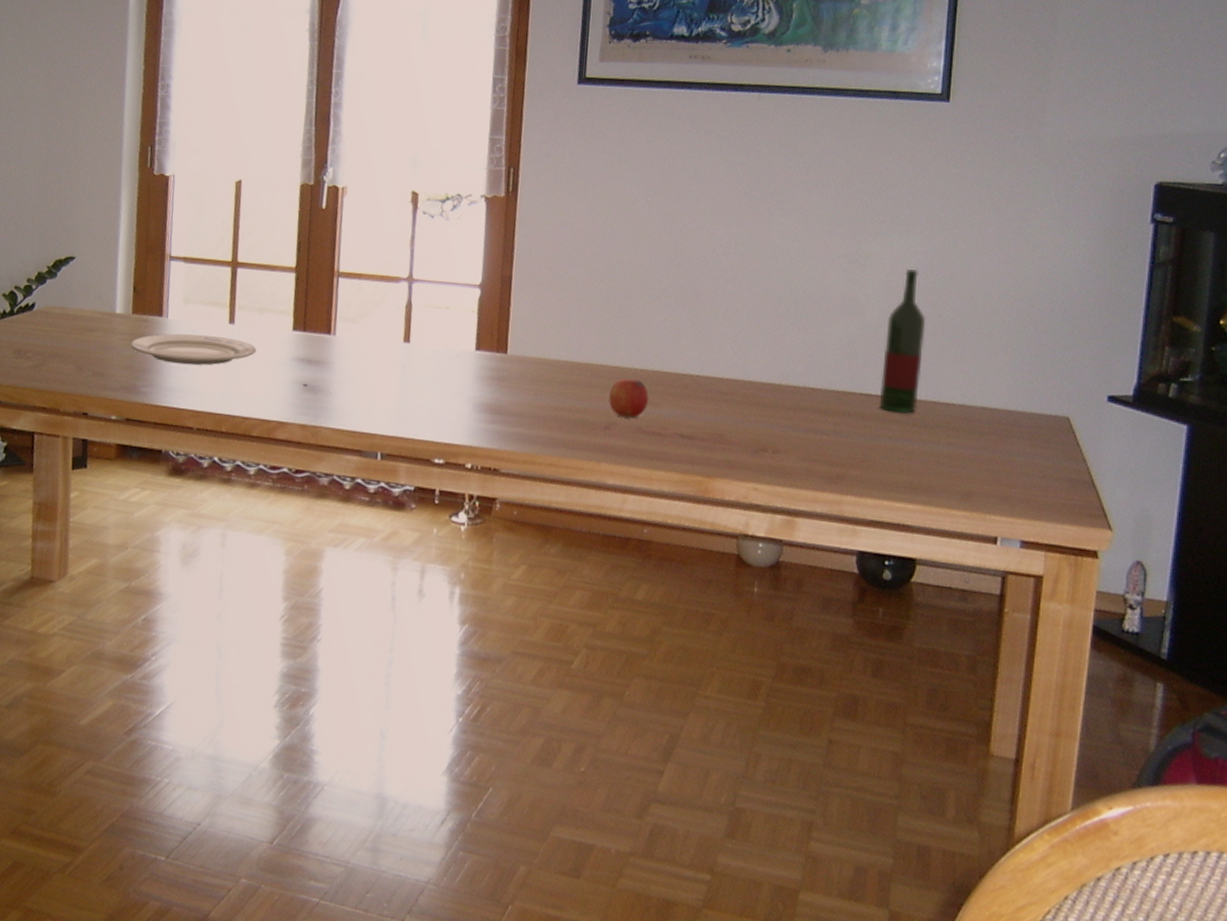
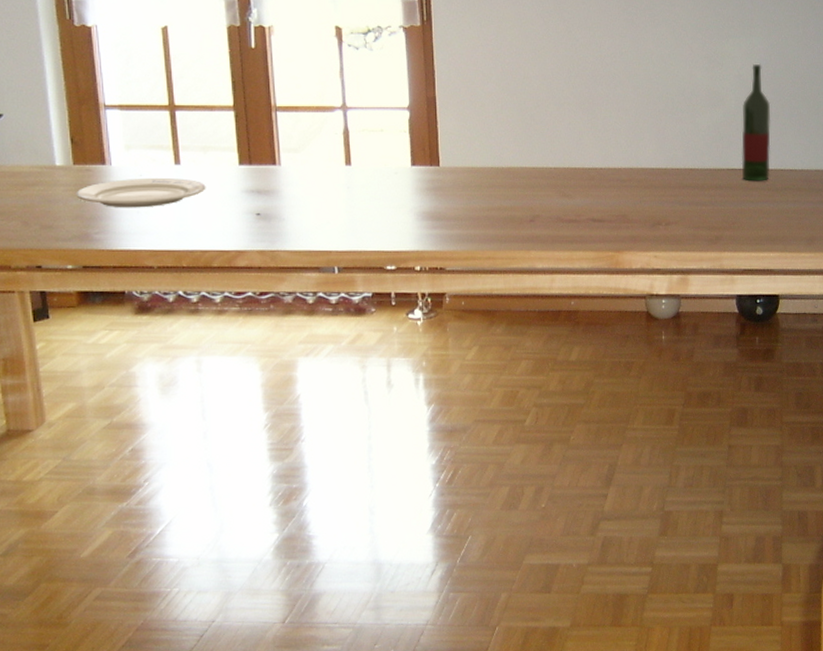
fruit: present [609,378,649,418] -> none [531,176,563,210]

